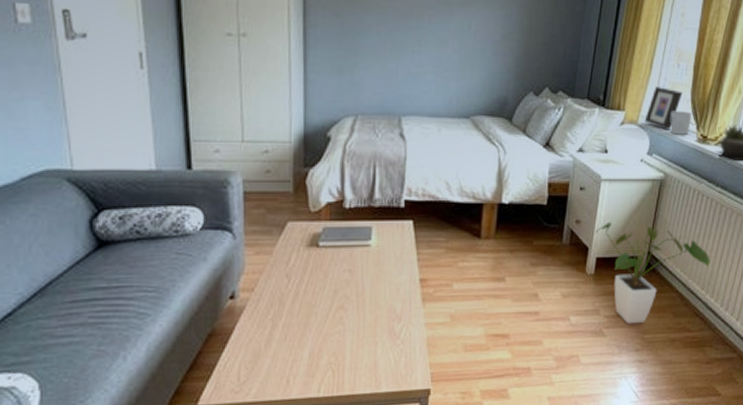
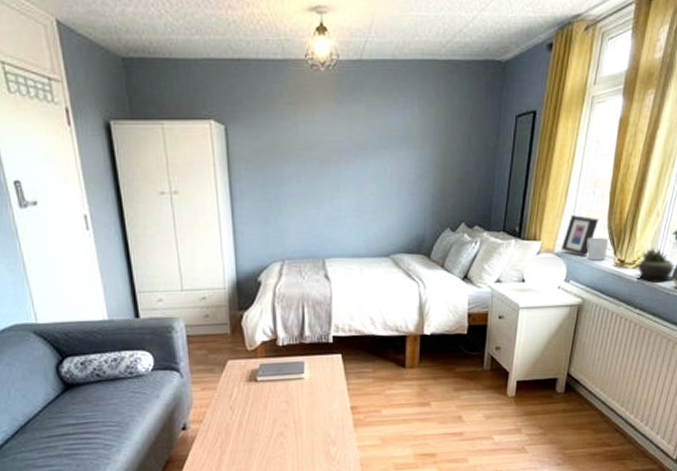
house plant: present [595,222,711,324] -> none [515,347,630,441]

